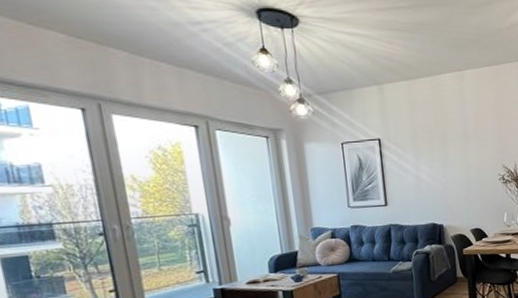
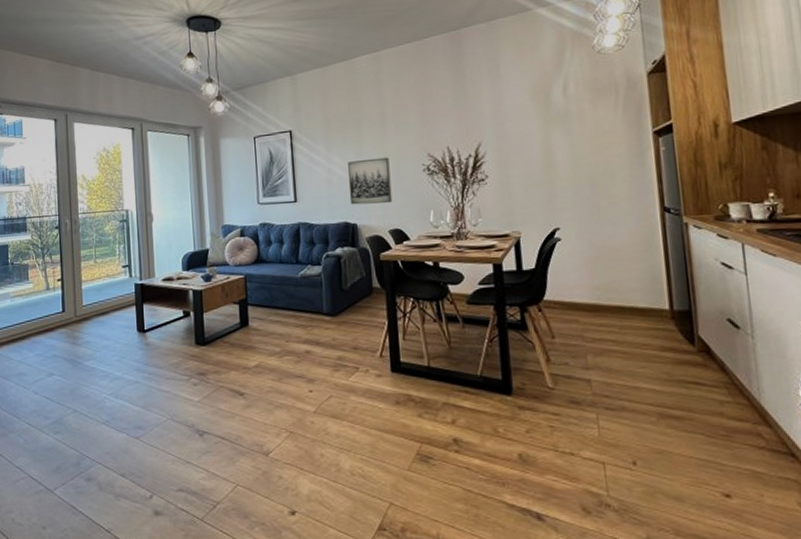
wall art: none [435,167,474,208] -> present [348,157,393,205]

